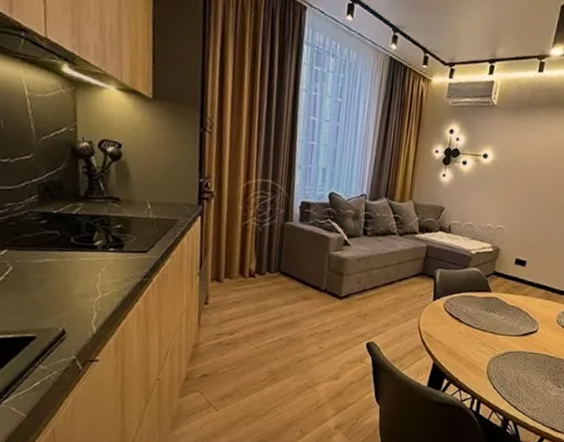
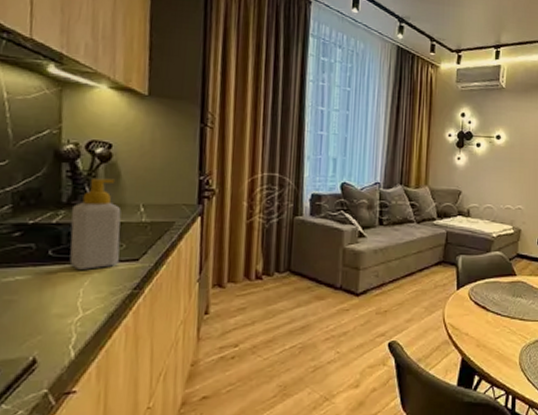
soap bottle: none [88,175,131,258] -> present [69,178,121,270]

